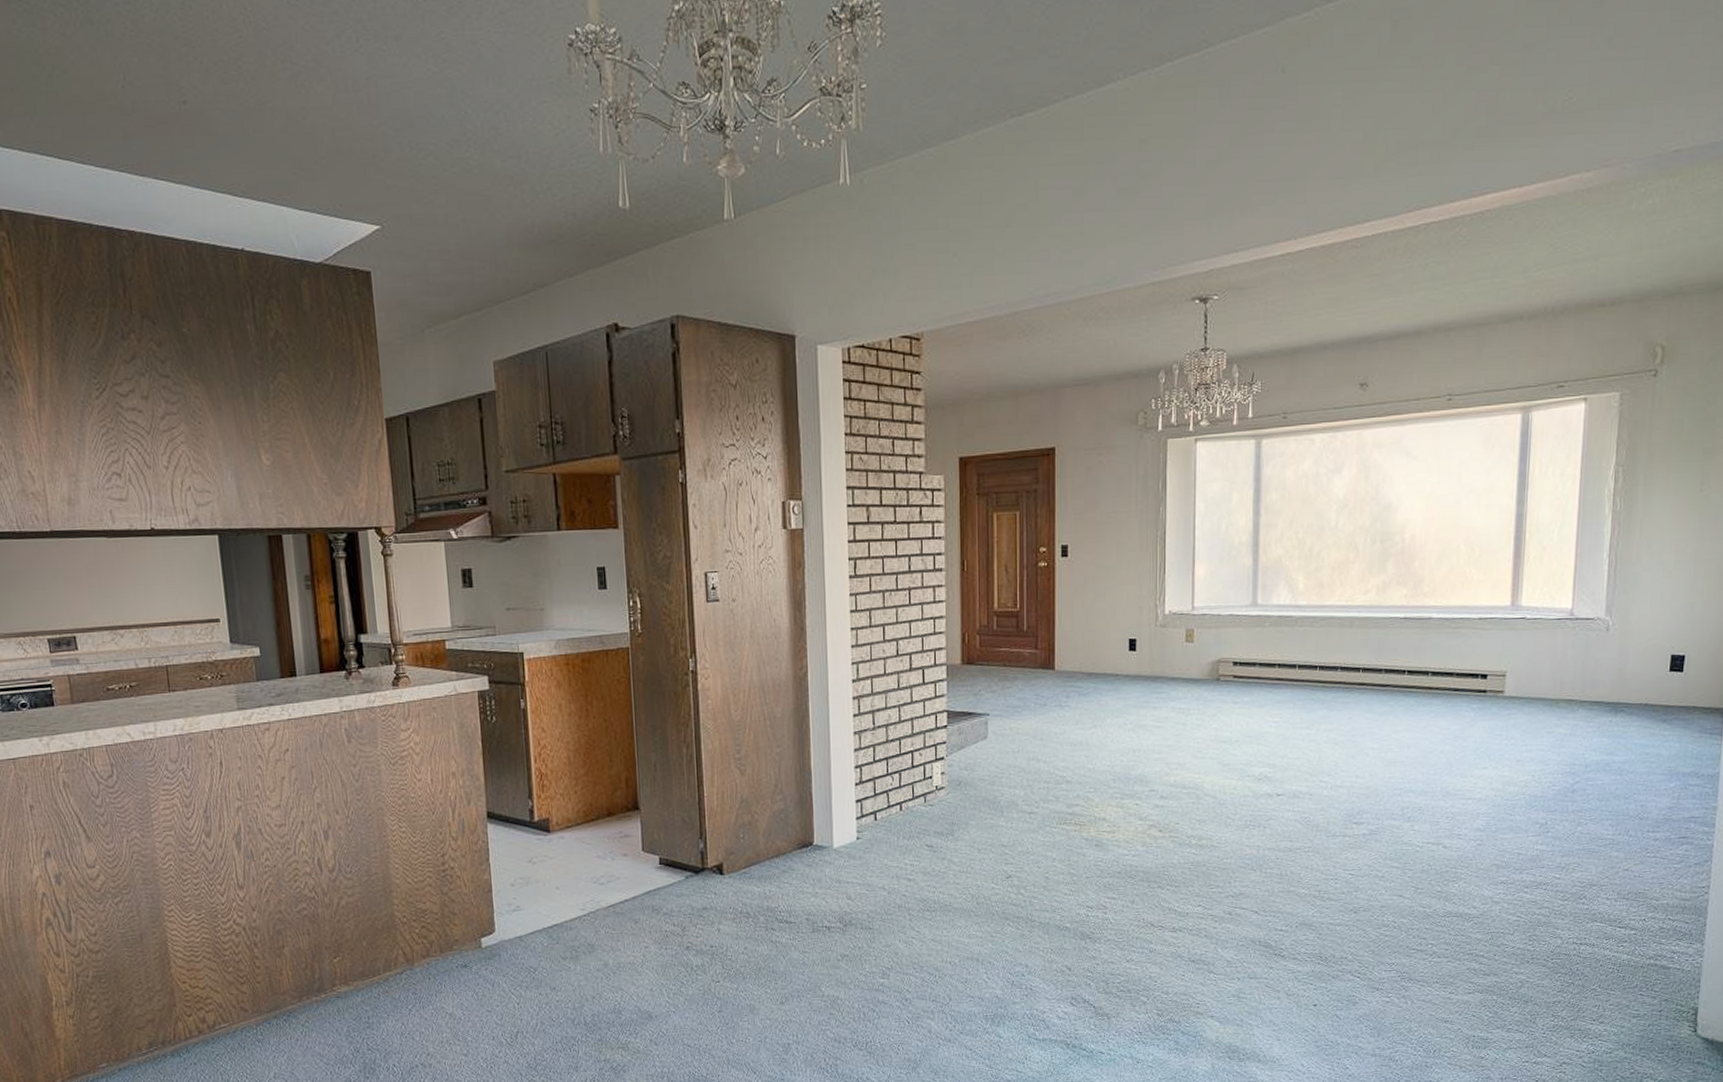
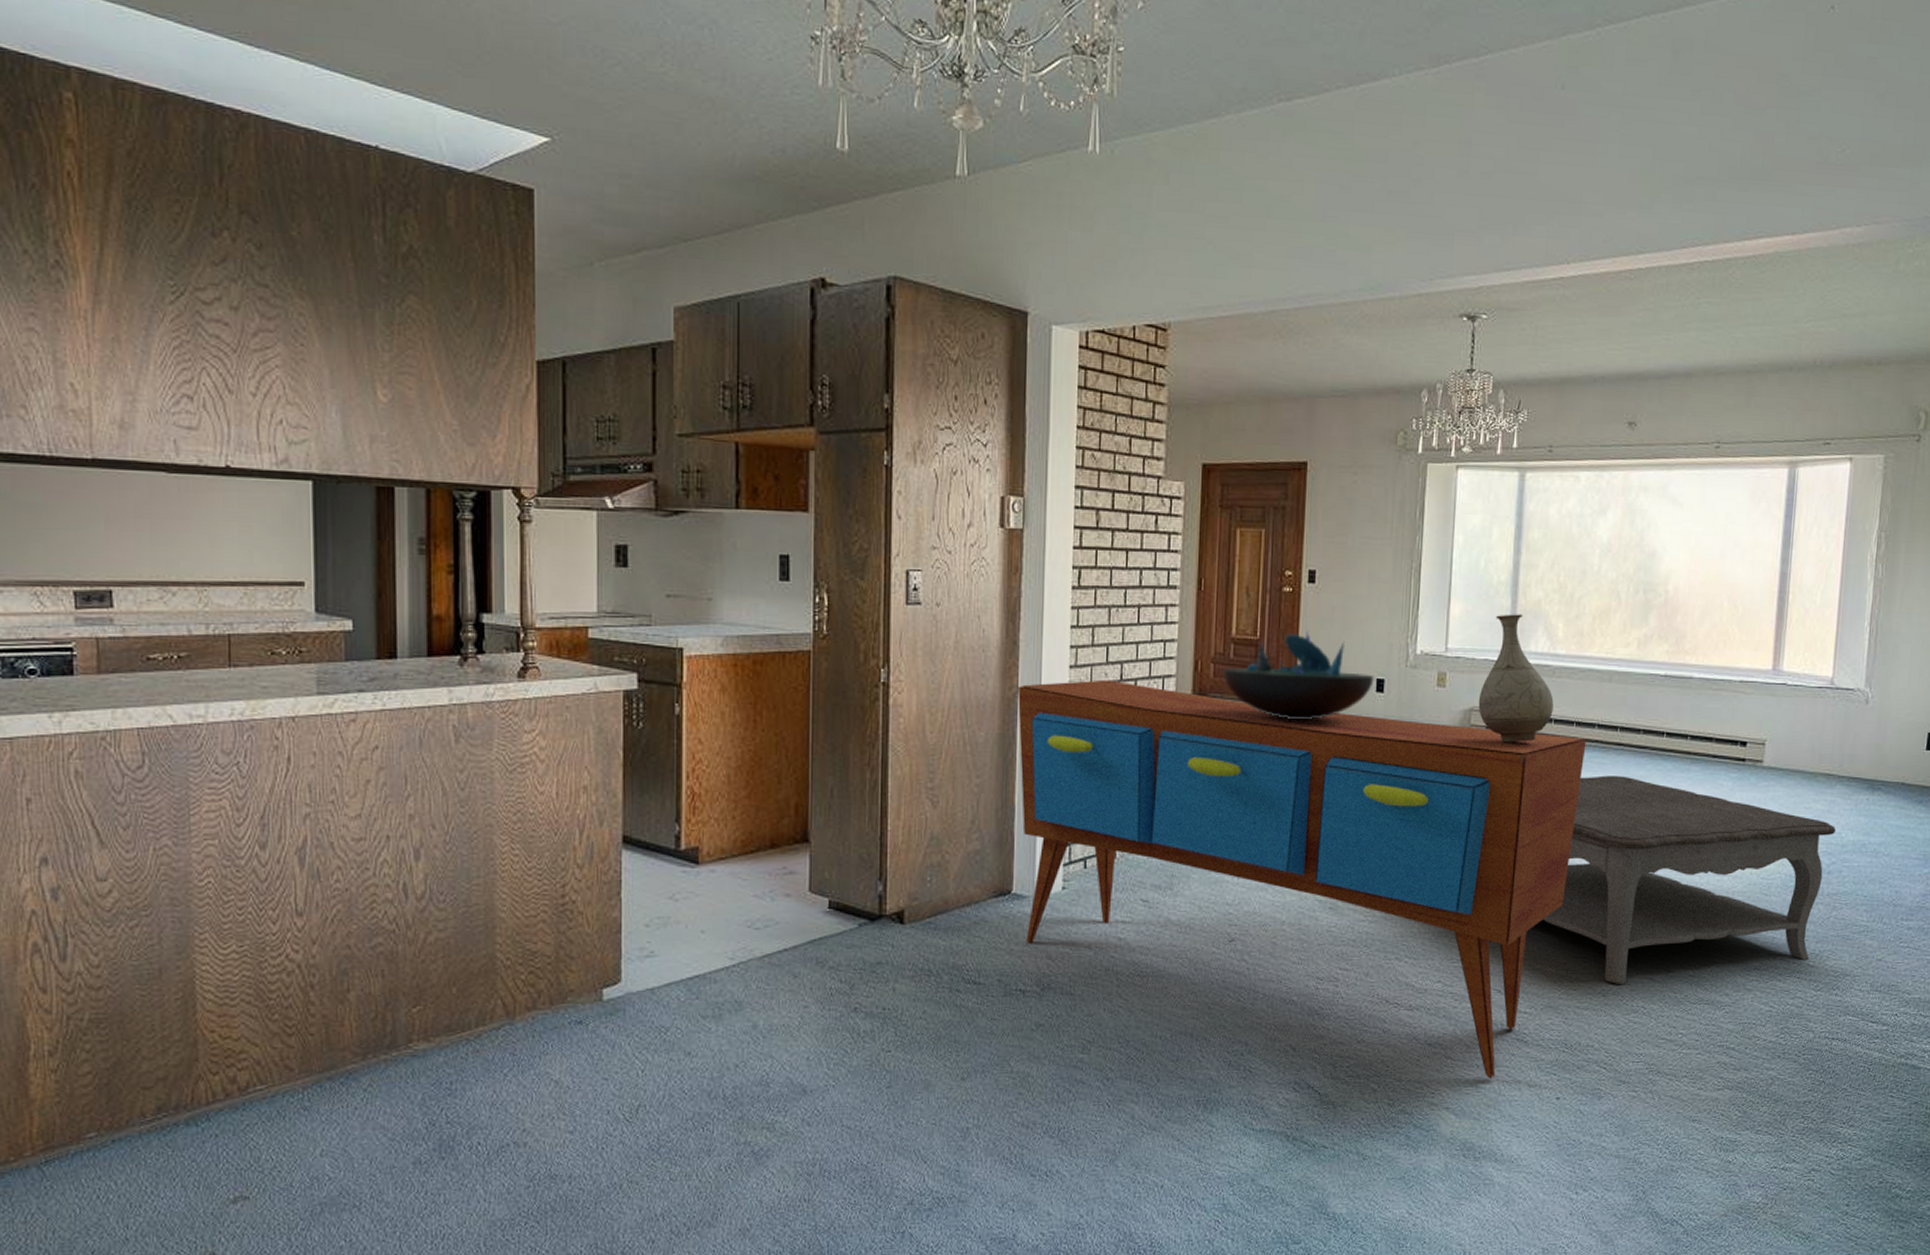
sideboard: none [808,655,1330,990] -> present [1018,679,1587,1079]
decorative bowl: none [987,600,1127,680] -> present [1222,631,1374,719]
vase: none [1225,571,1297,690] -> present [1478,614,1554,743]
coffee table: none [1294,712,1580,902] -> present [1543,775,1836,984]

